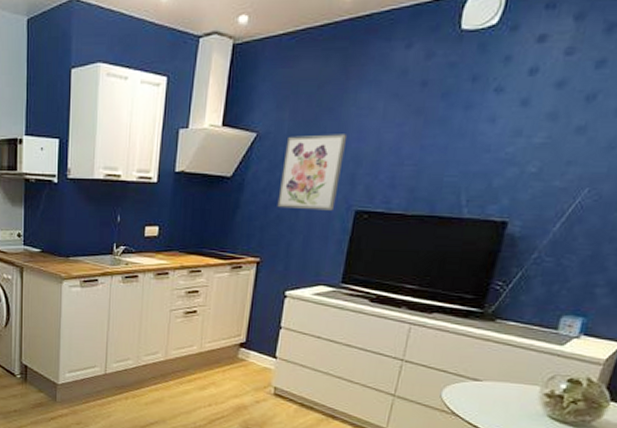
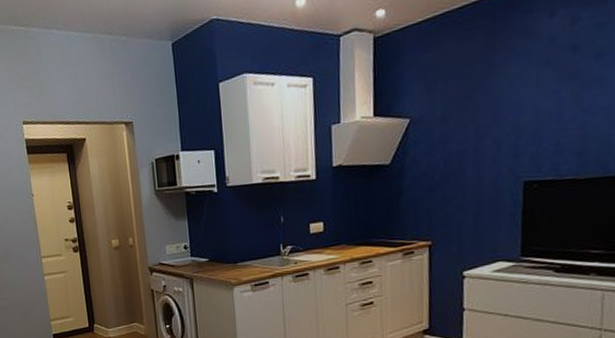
wall art: present [277,134,348,211] -> none [441,107,504,189]

